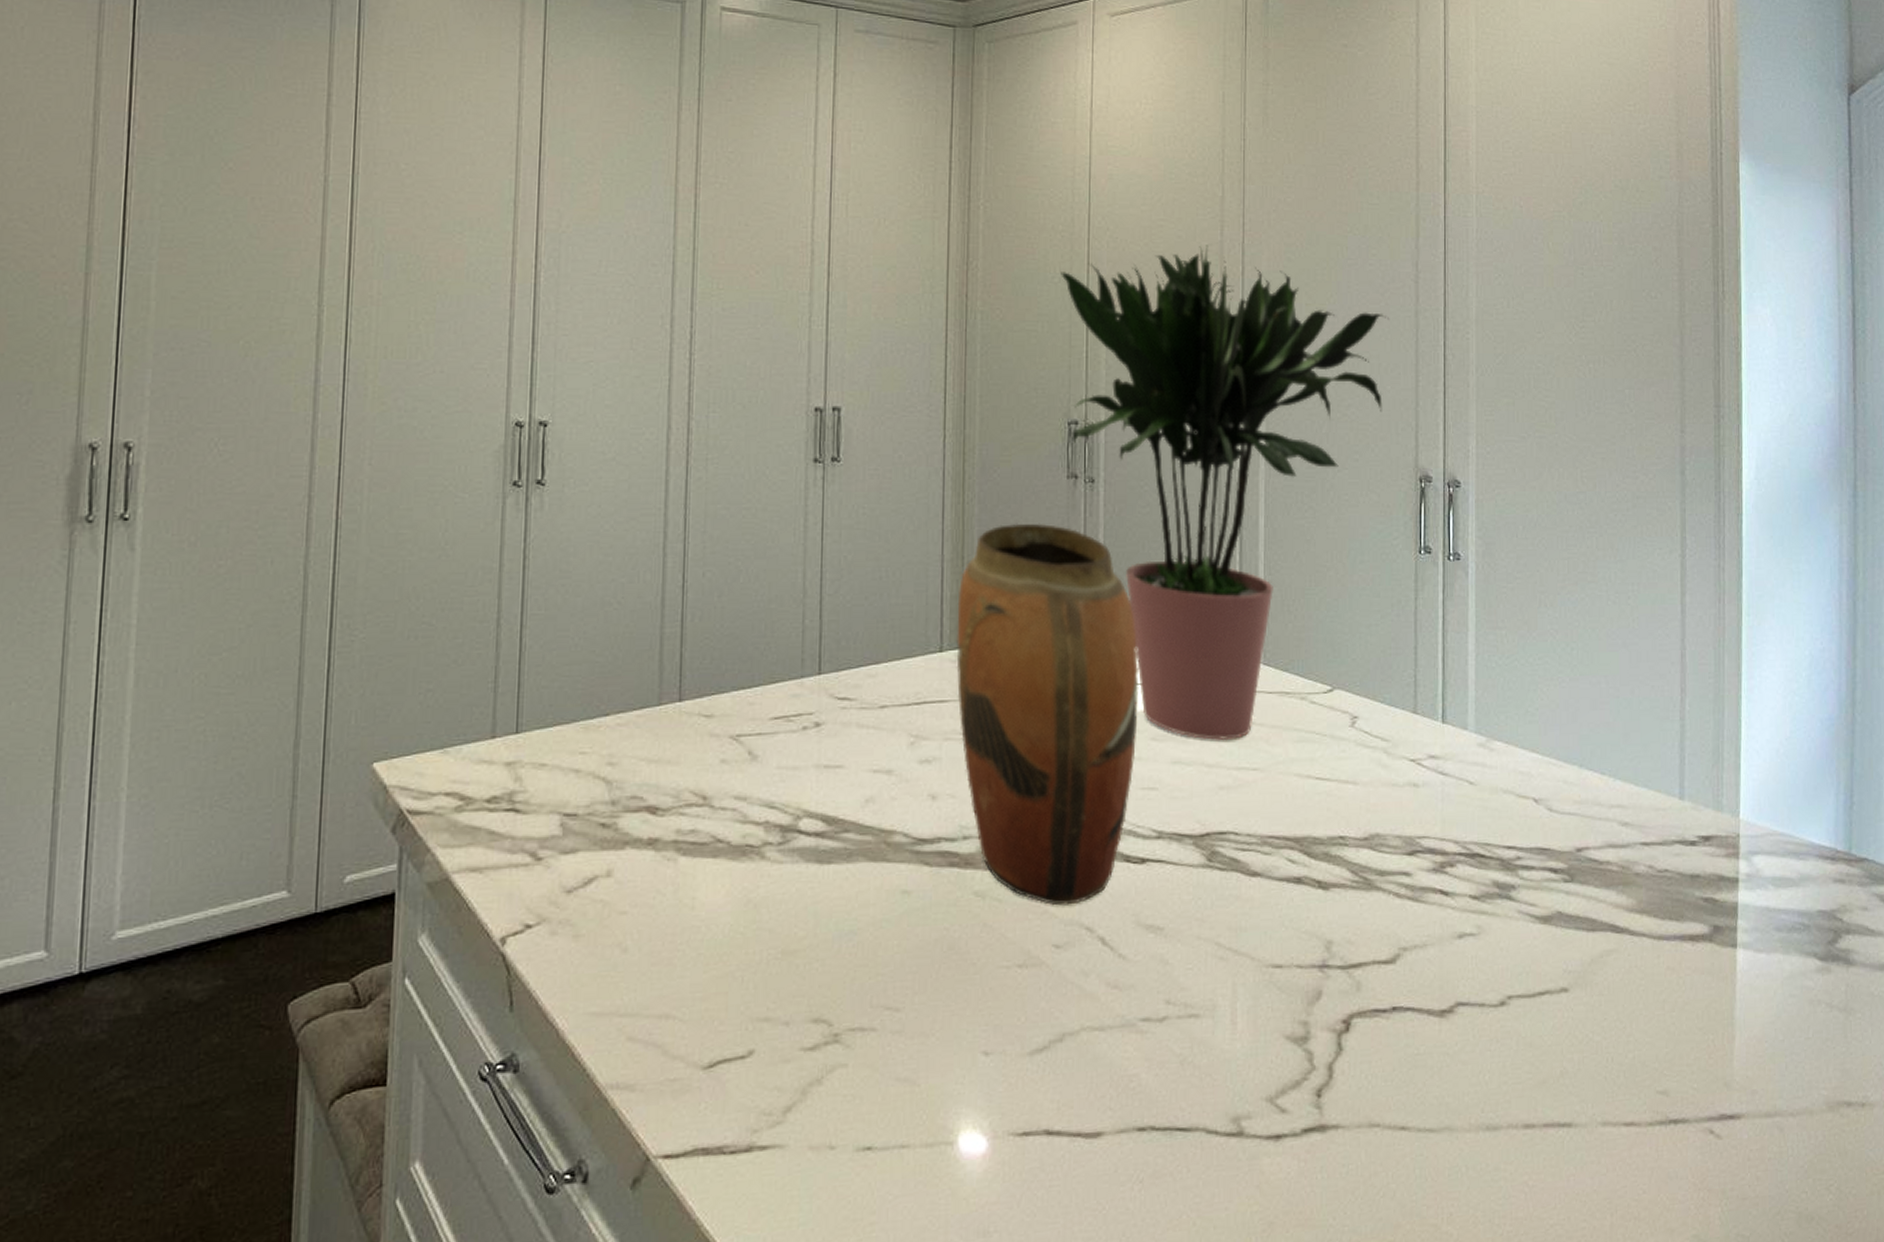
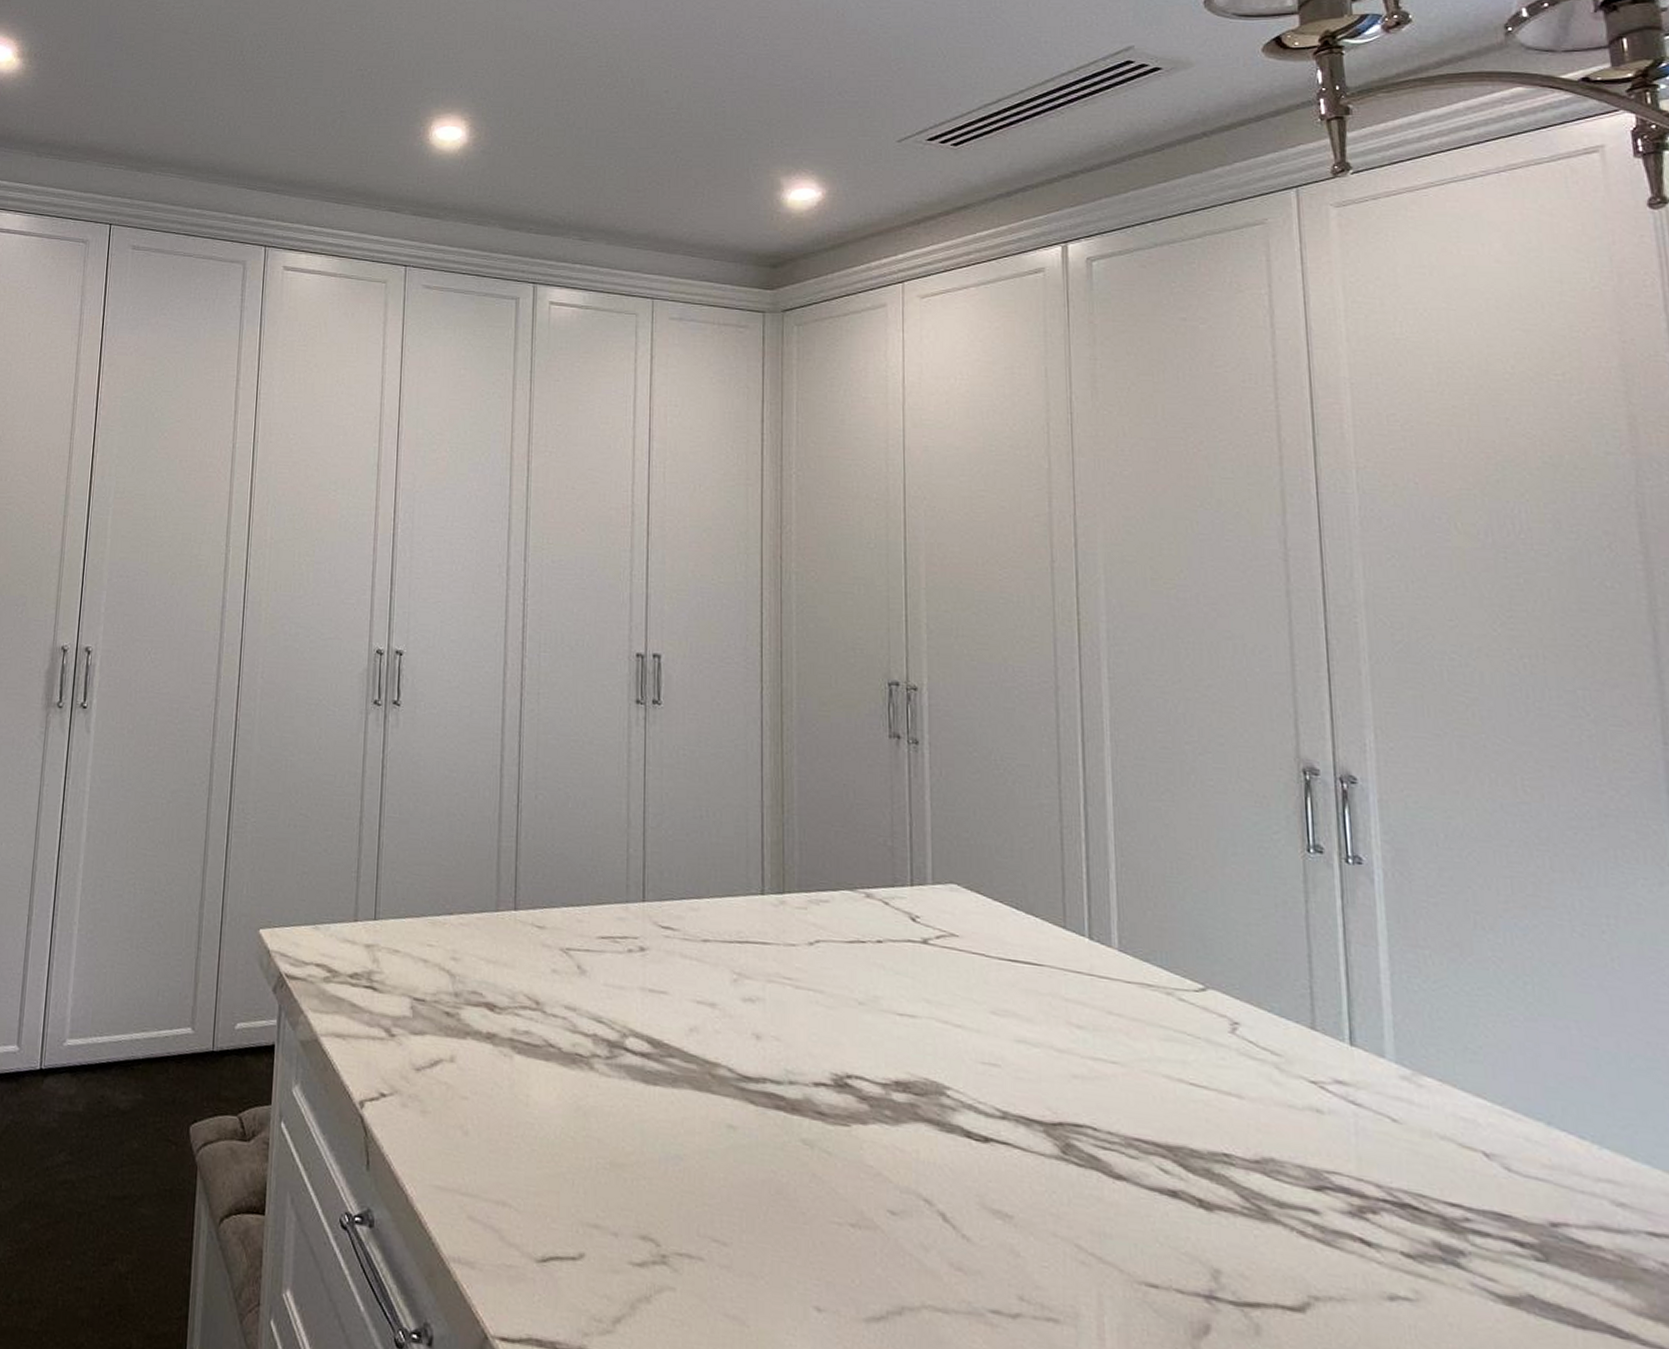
vase: present [956,523,1139,906] -> none [778,777,975,1172]
potted plant: present [1061,245,1390,741] -> none [876,516,1255,1027]

